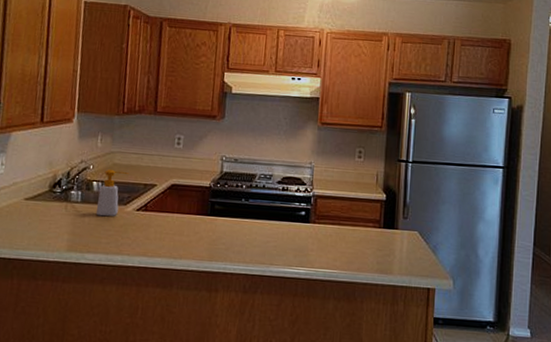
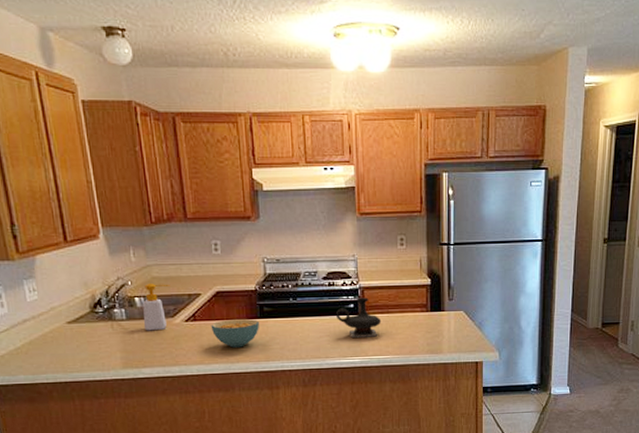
cereal bowl: none [160,213,208,244] -> present [211,318,259,348]
teapot: none [285,205,332,249] -> present [335,297,382,338]

